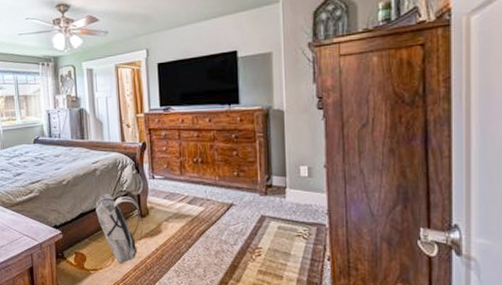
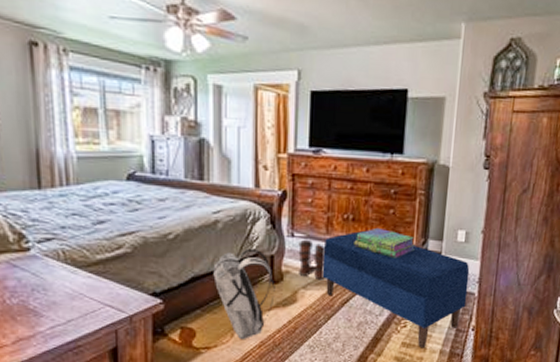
boots: none [158,180,184,214] -> present [298,239,326,281]
bench: none [179,170,318,276] -> present [322,230,470,348]
stack of books: none [204,167,260,194] -> present [354,227,415,259]

